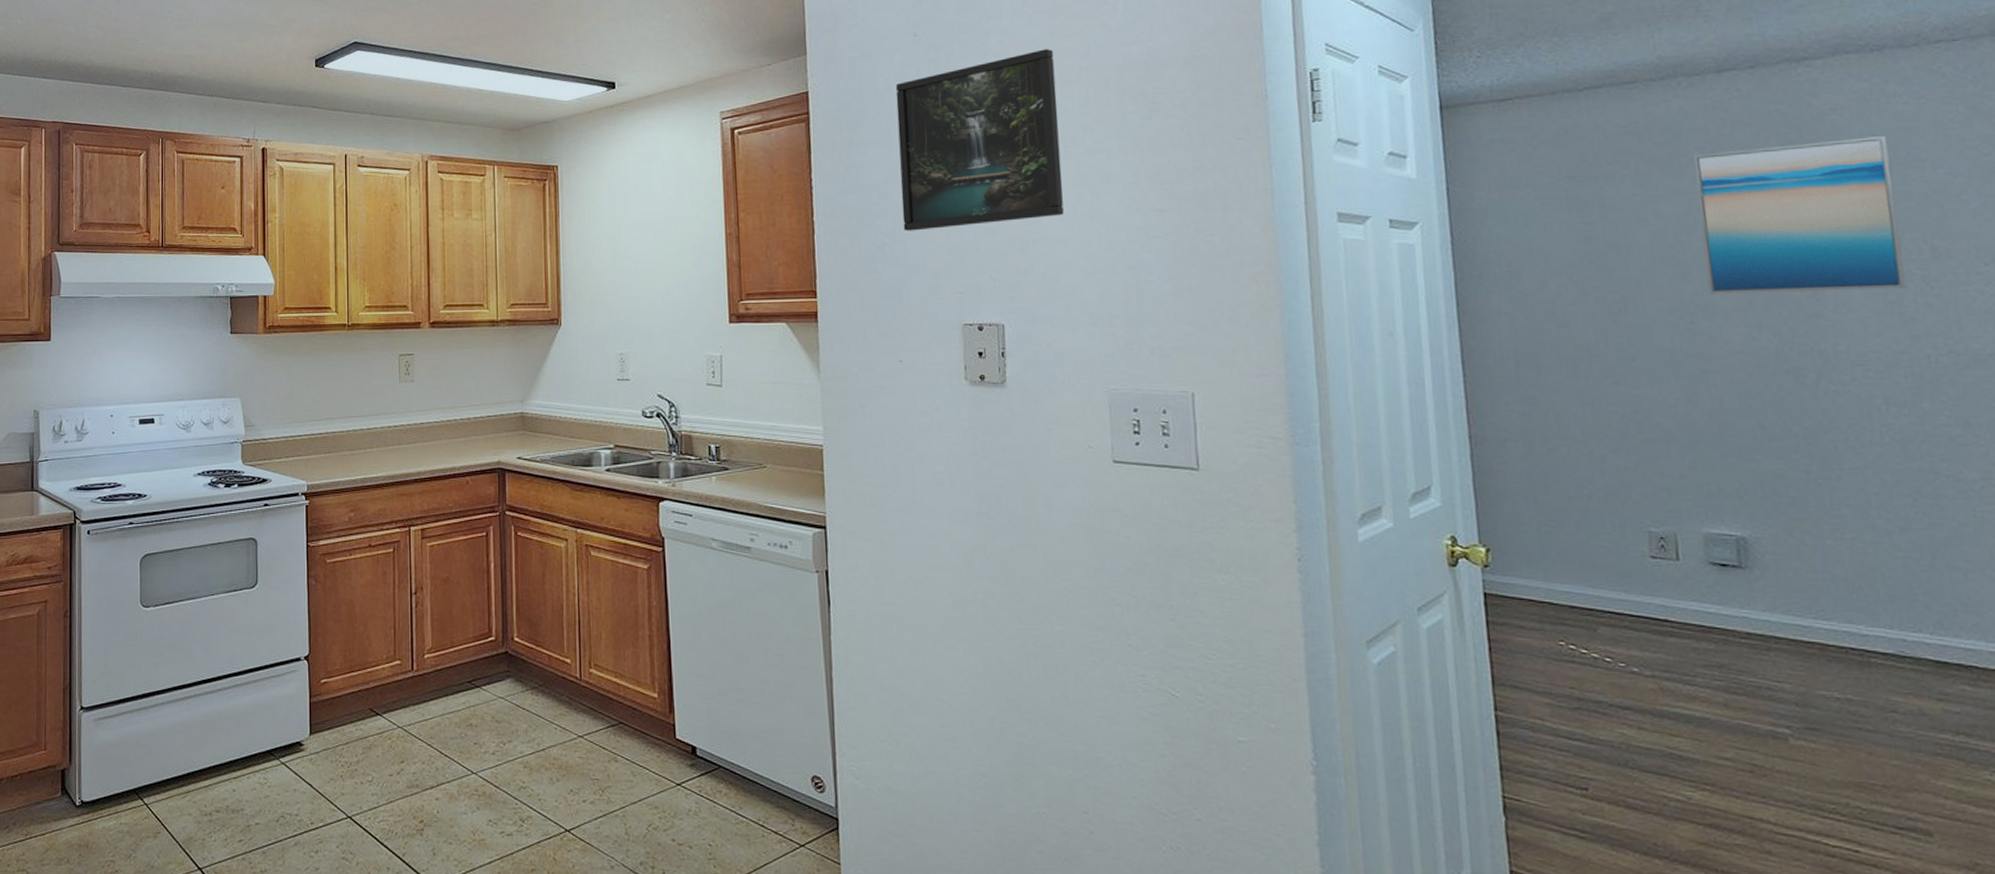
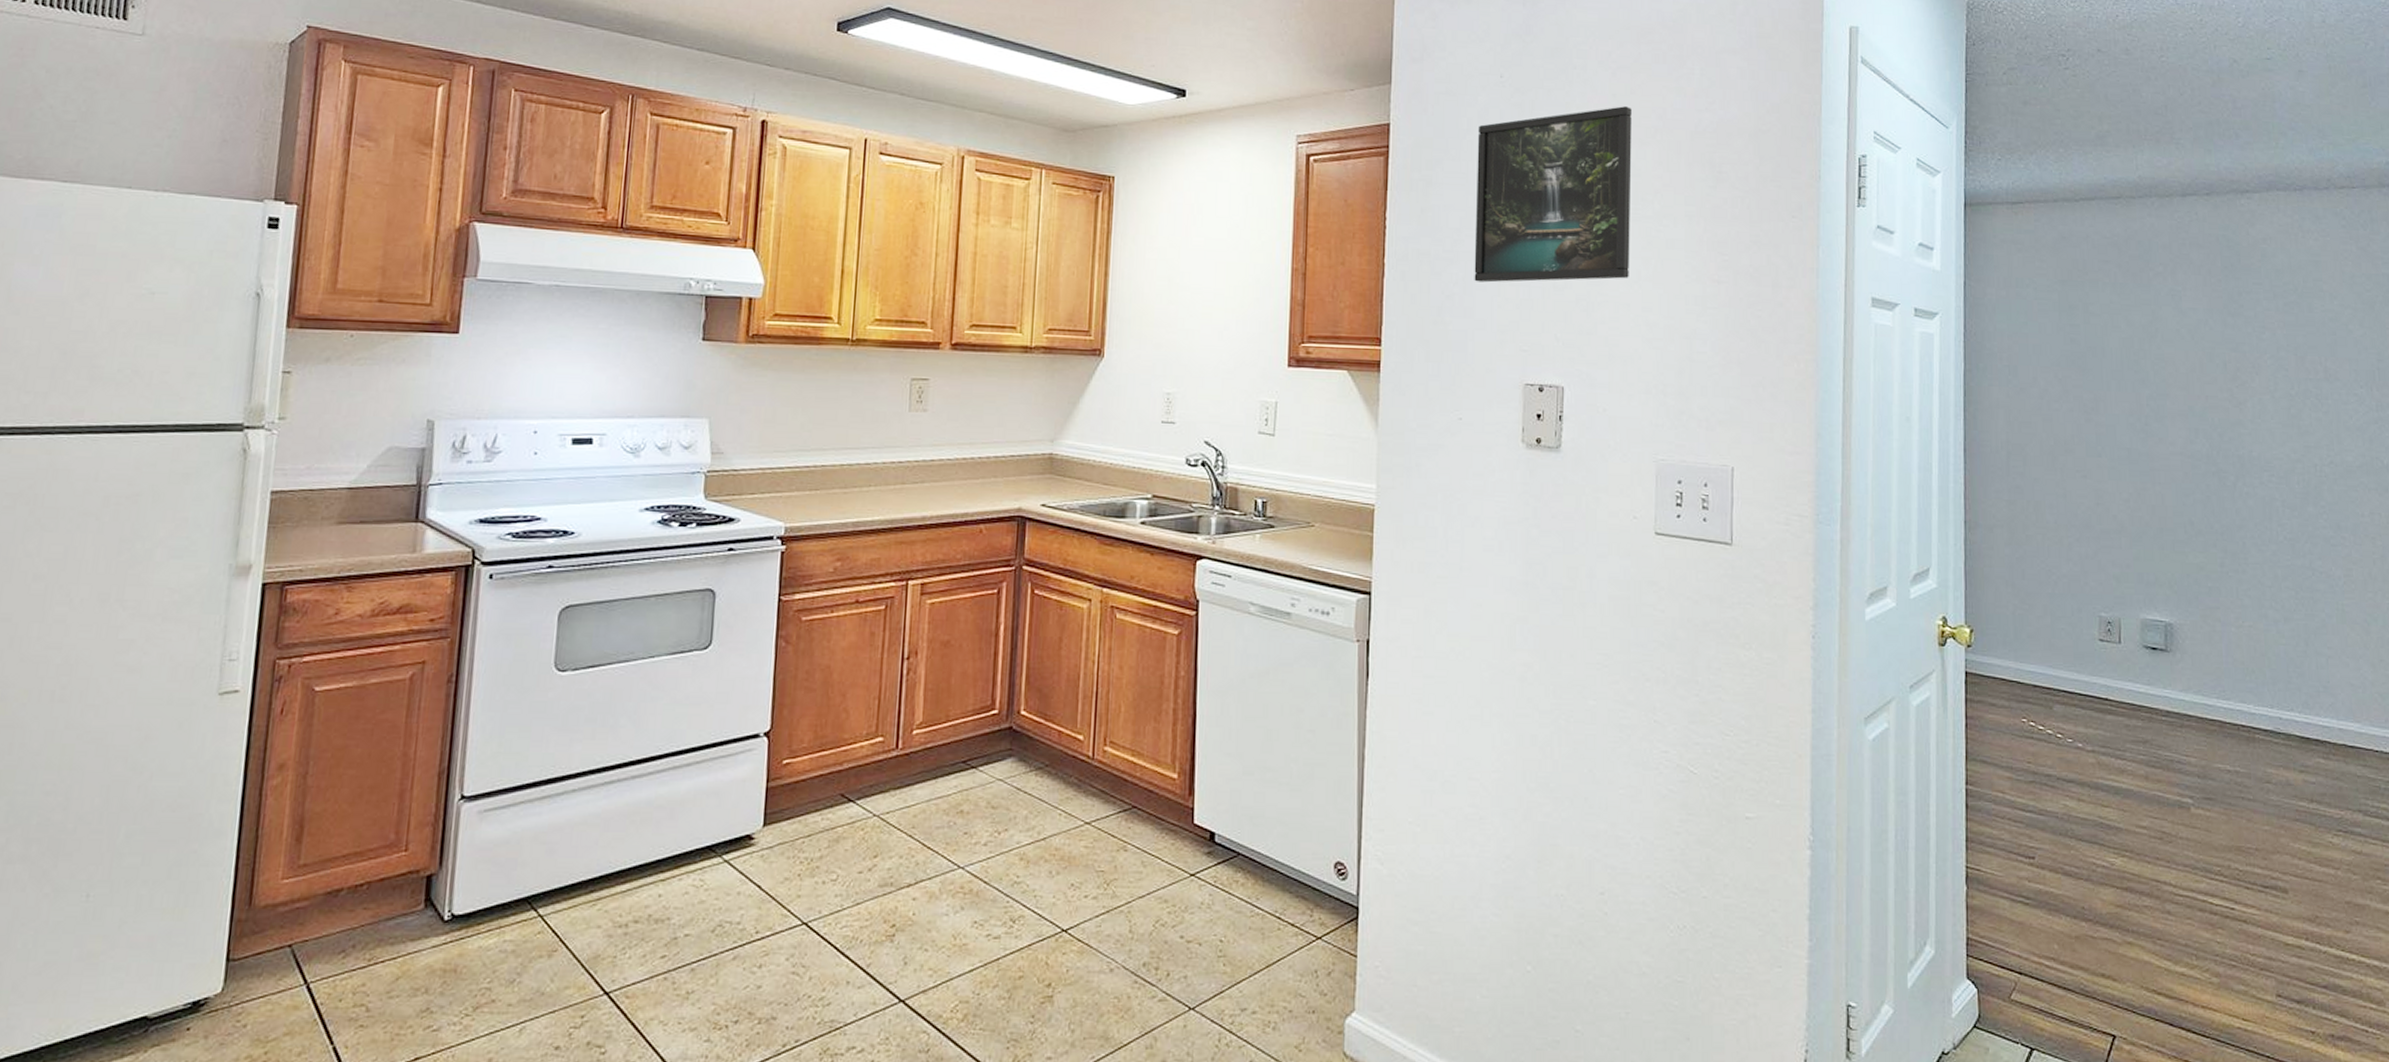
wall art: present [1693,135,1906,294] -> none [2158,266,2304,405]

